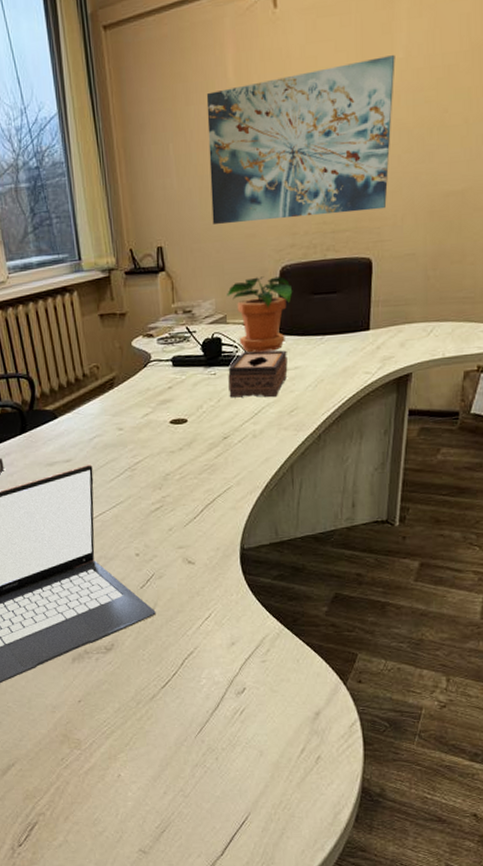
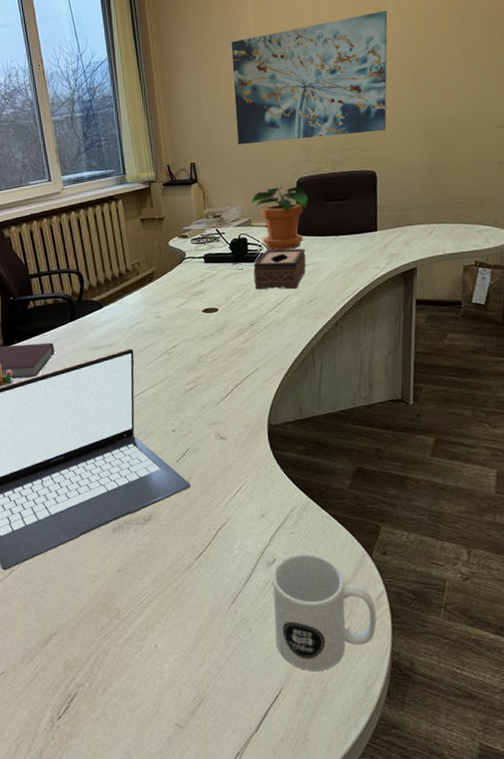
mug: none [241,682,348,797] -> present [272,554,377,670]

